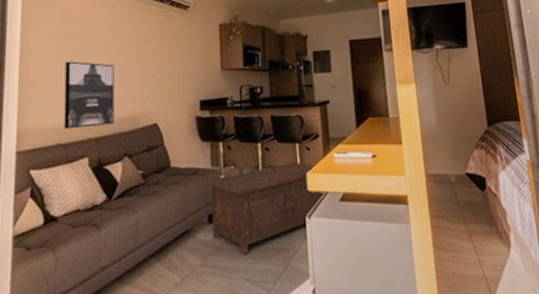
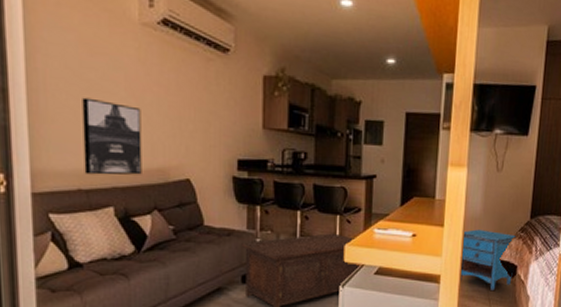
nightstand: none [424,143,483,208] -> present [461,229,516,292]

